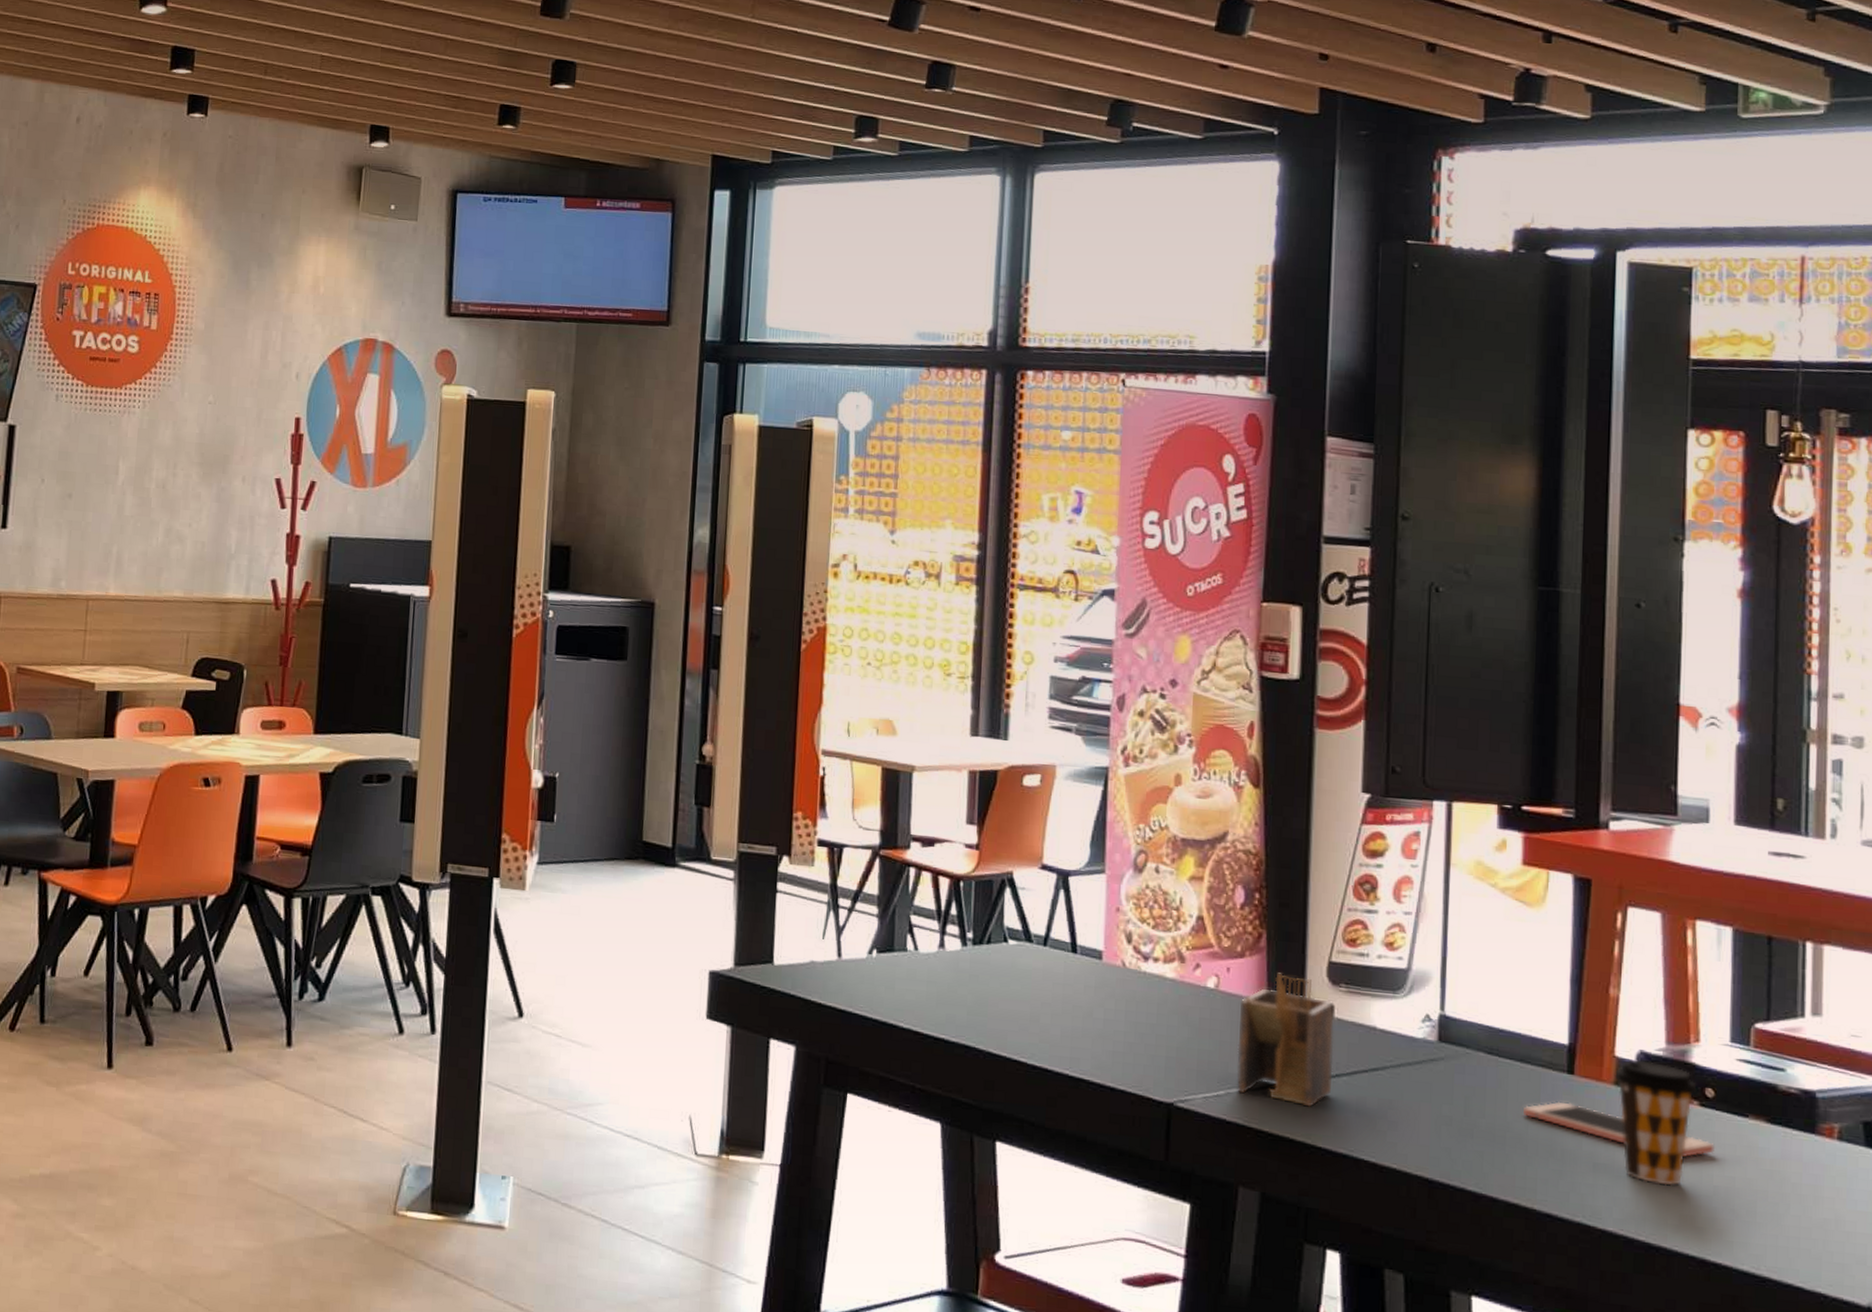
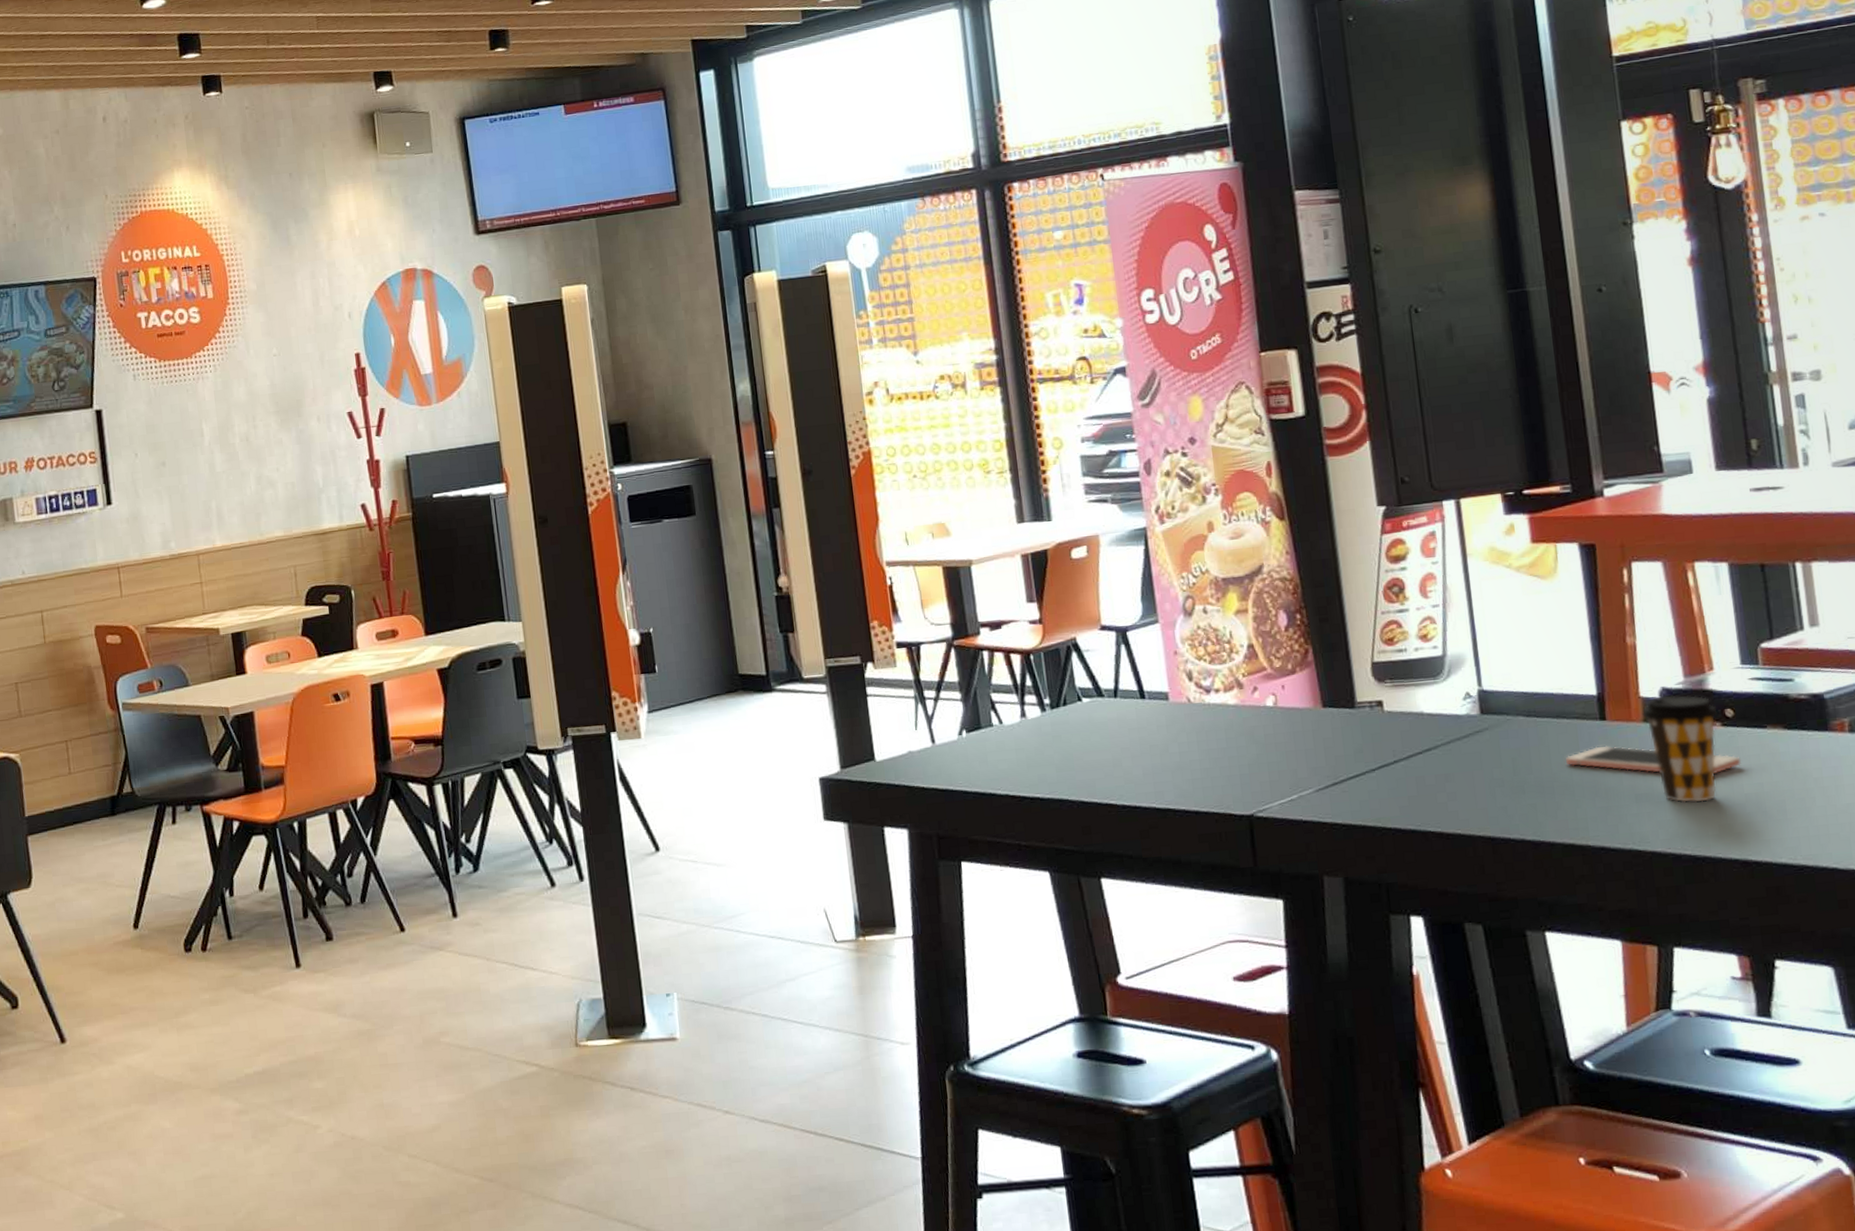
napkin holder: present [1237,972,1335,1107] -> none [1299,680,1392,794]

